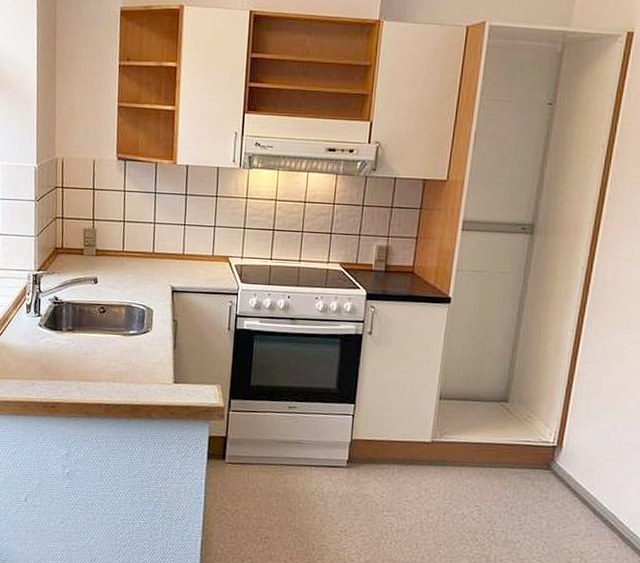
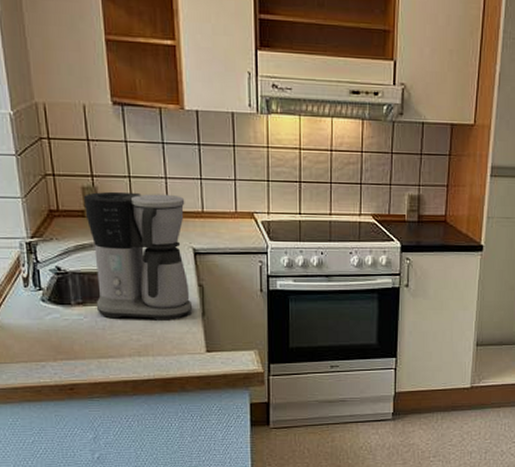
coffee maker: none [83,233,169,351] -> present [84,191,193,321]

